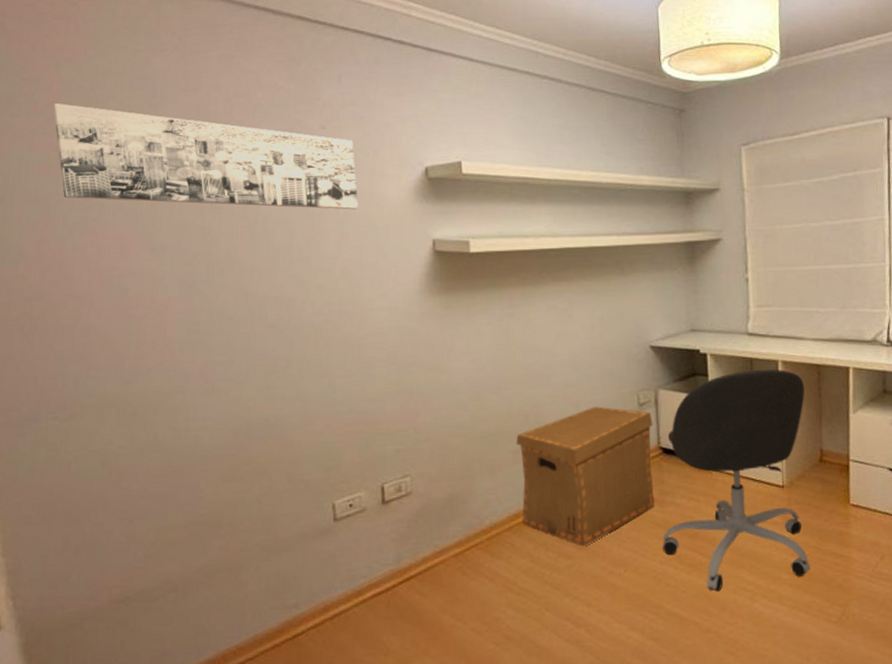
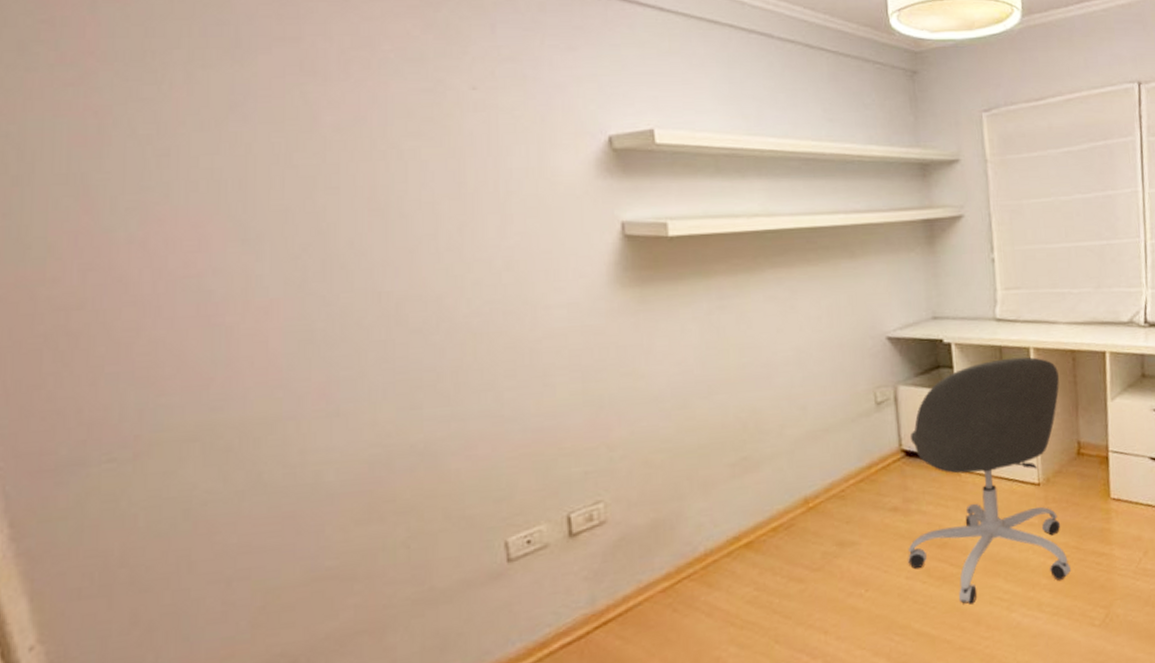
wall art: present [53,102,358,210] -> none [88,52,524,188]
cardboard box: present [516,406,655,547] -> none [733,408,898,568]

